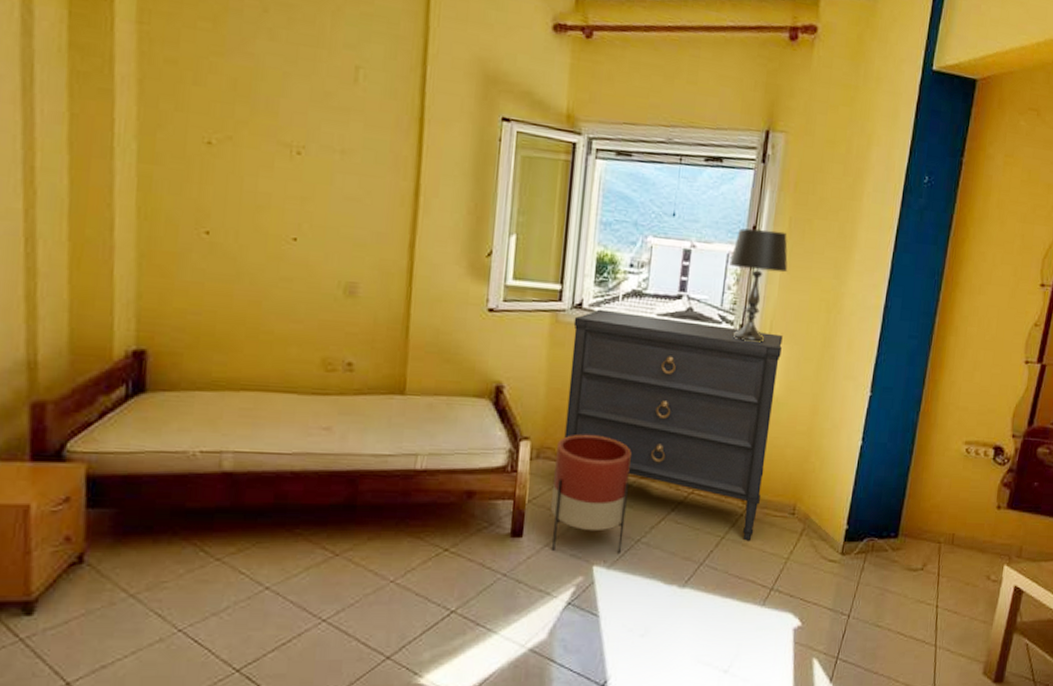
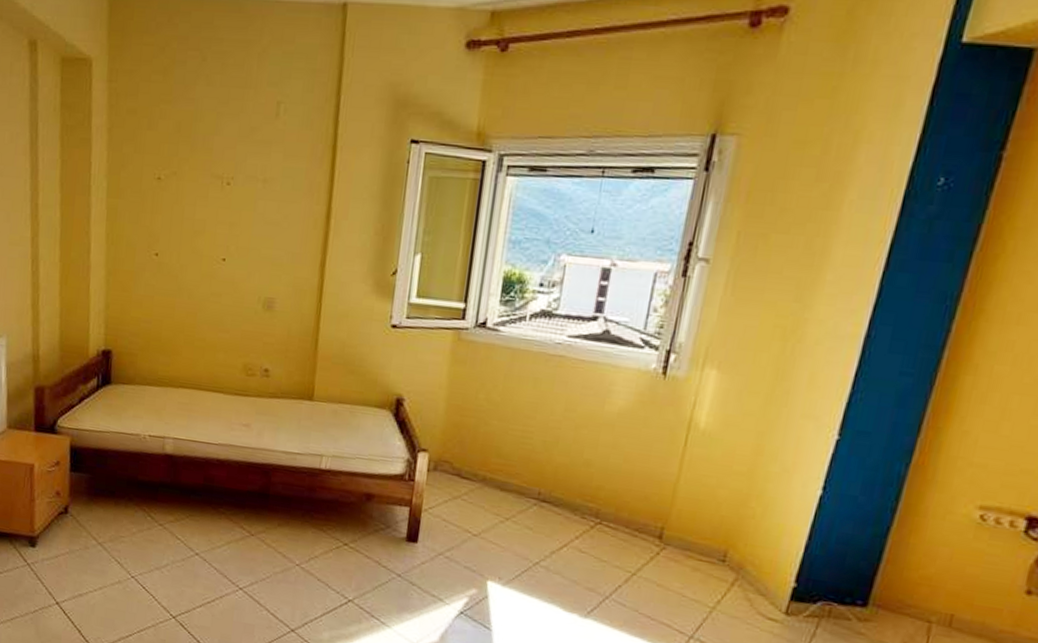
planter: present [550,434,631,555] -> none [446,451,533,574]
dresser: present [564,309,783,541] -> none [462,328,721,582]
table lamp: present [728,228,788,343] -> none [655,245,734,371]

